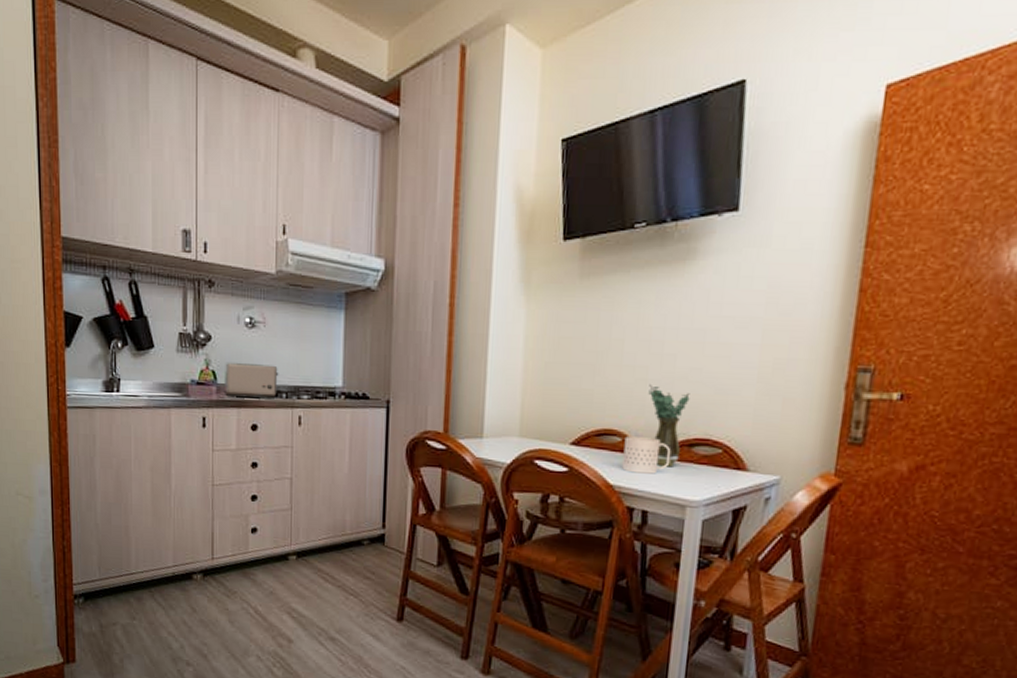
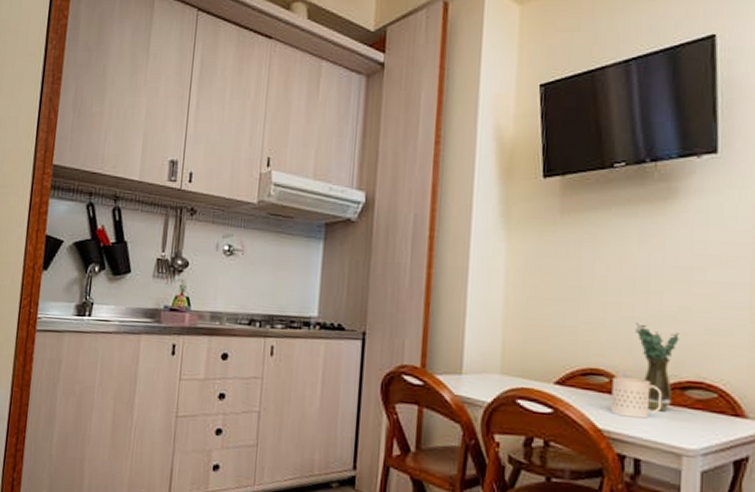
toaster: present [223,361,279,399] -> none [196,288,254,328]

